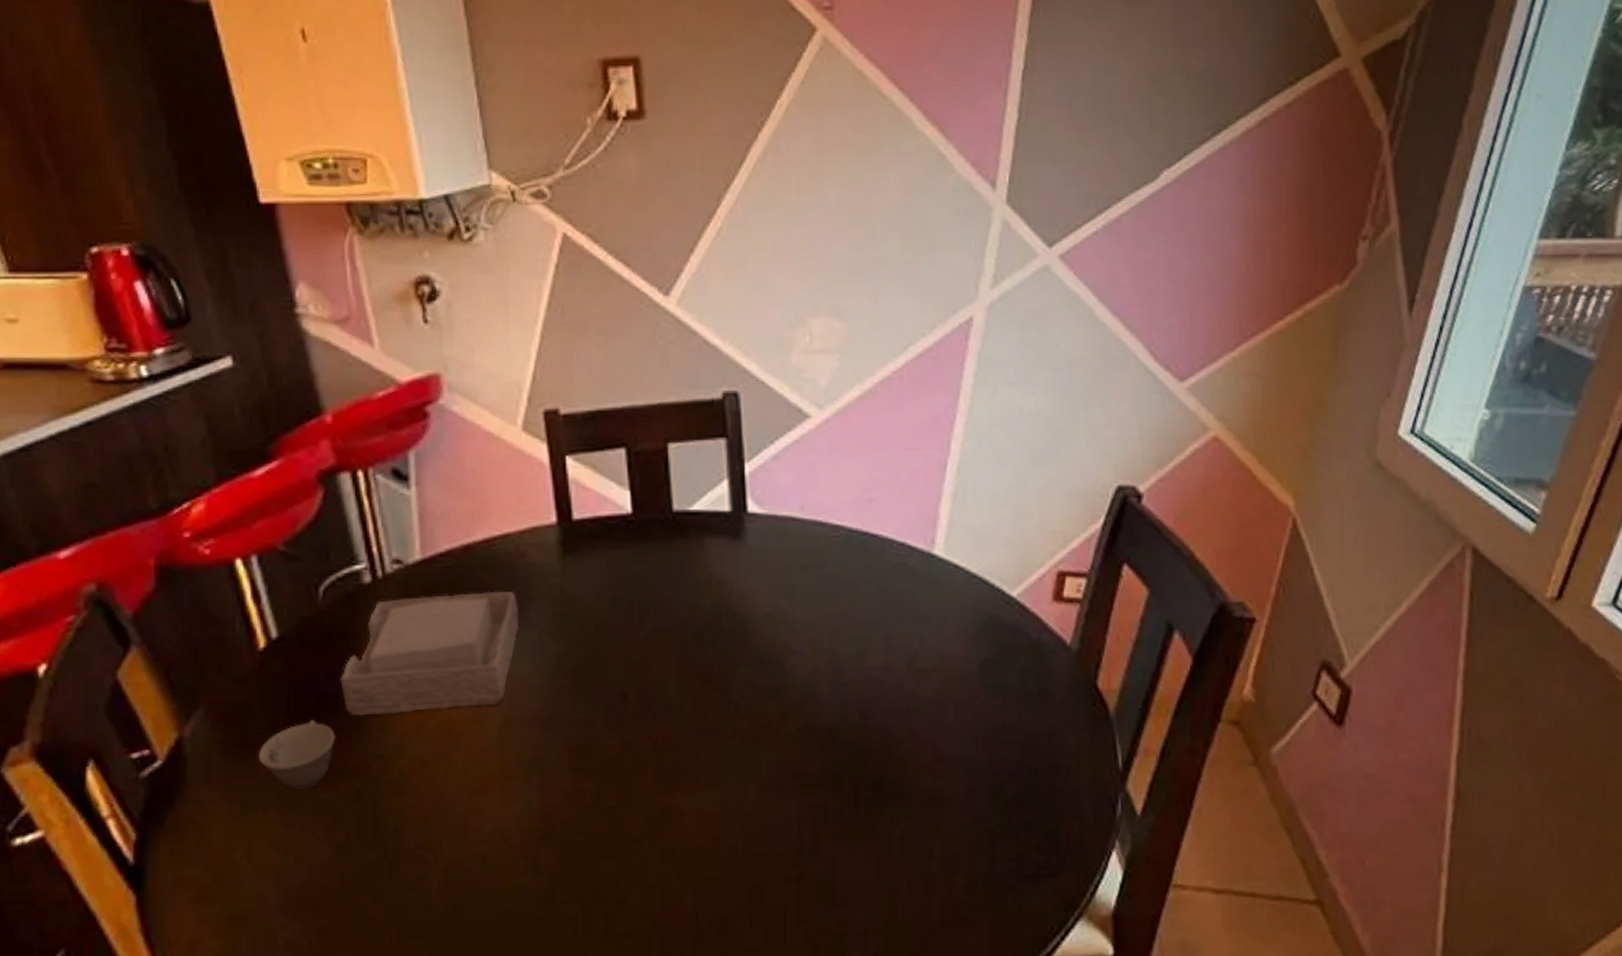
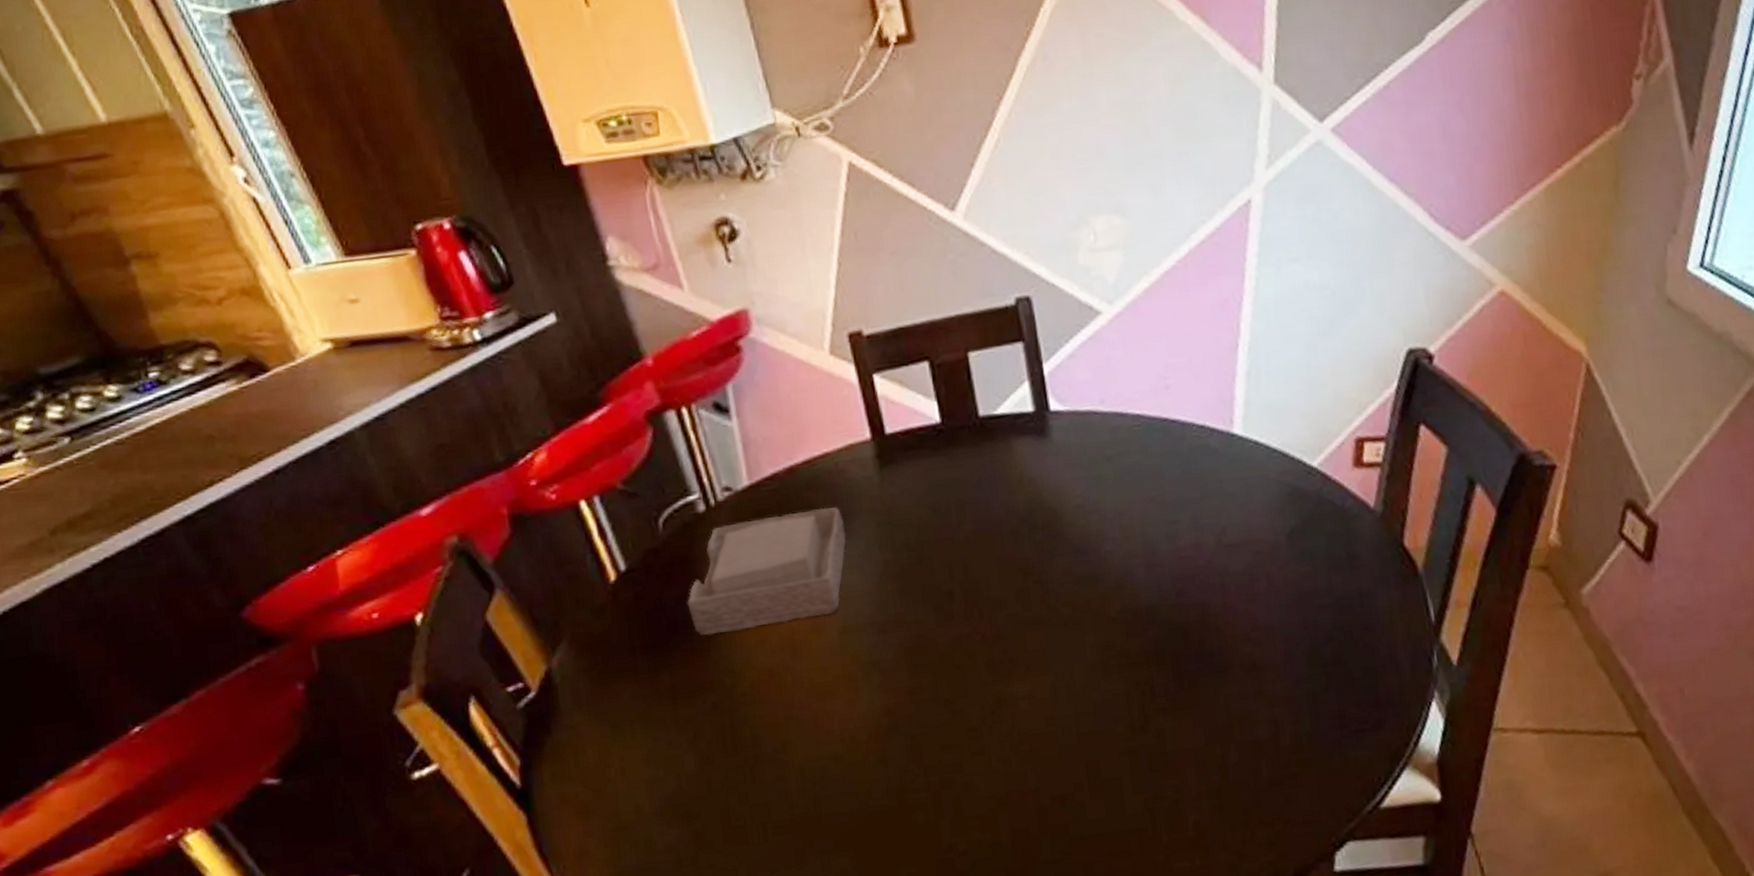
teacup: present [258,720,335,789] -> none [620,643,689,708]

